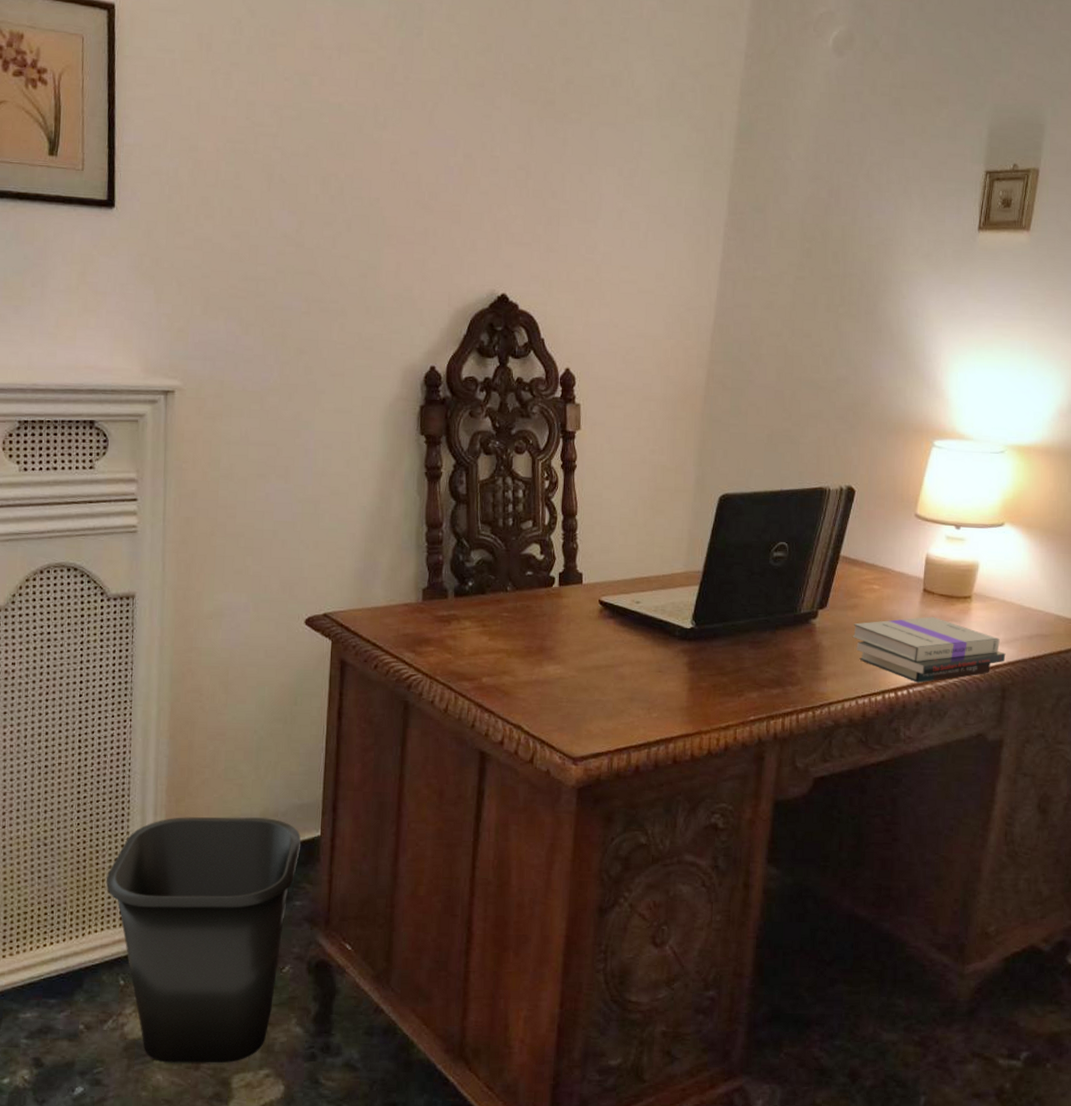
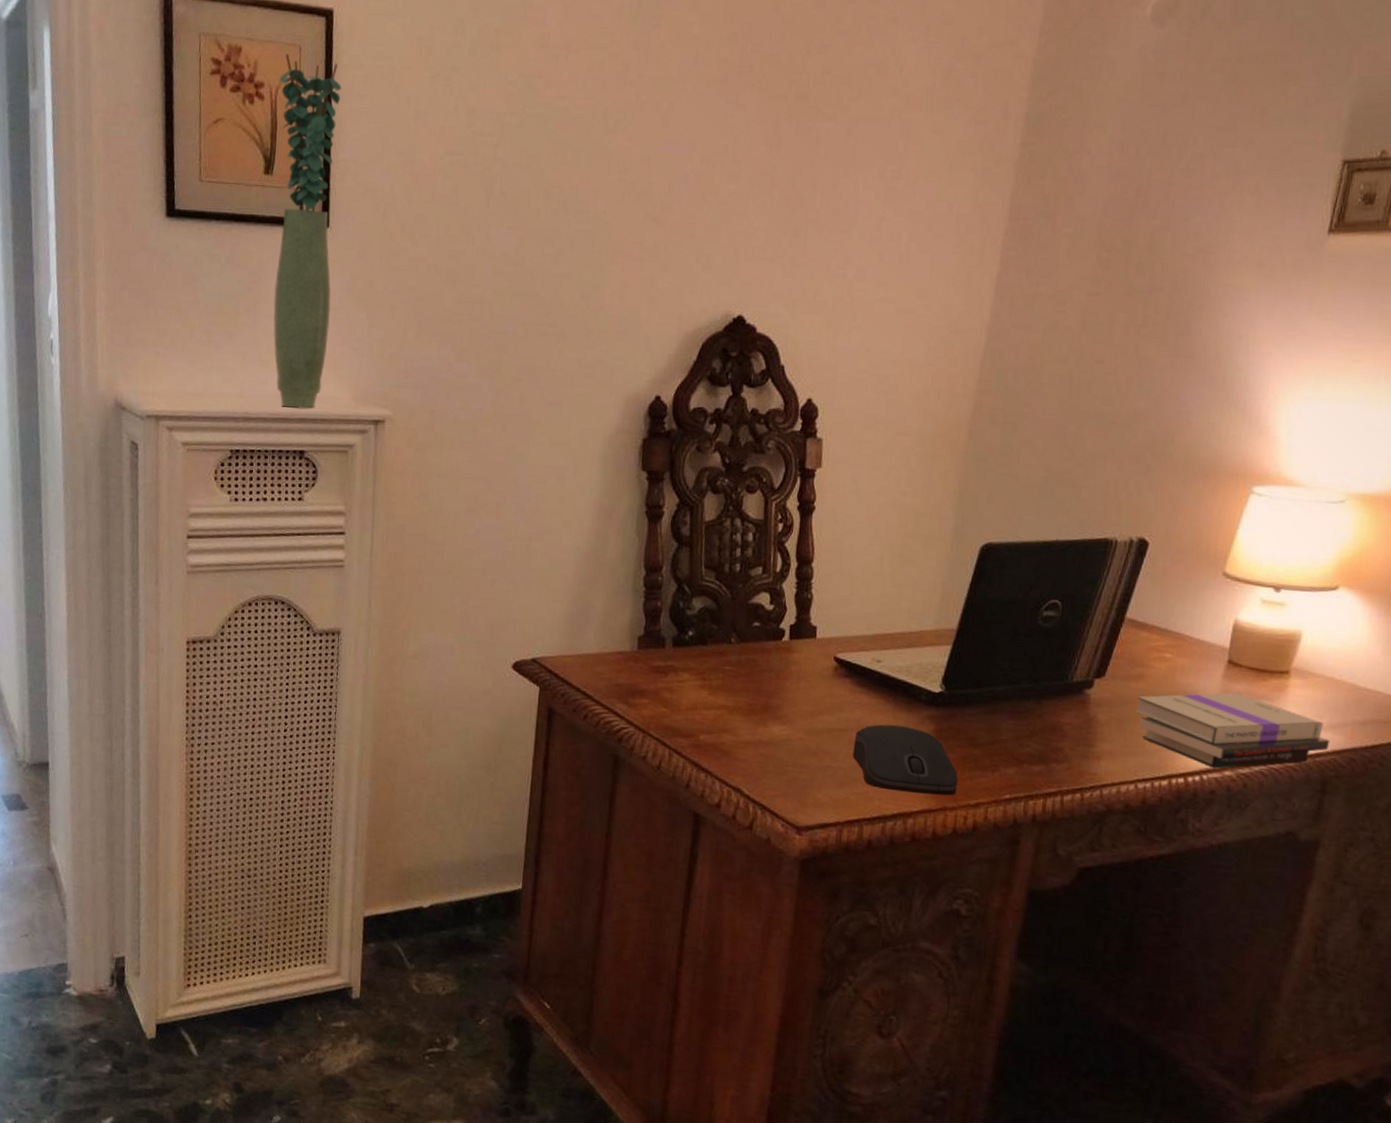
vase: none [60,42,125,381] -> present [273,53,342,410]
waste bin: present [106,816,301,1063] -> none [306,859,501,1109]
computer mouse: none [619,659,710,721] -> present [852,724,958,796]

